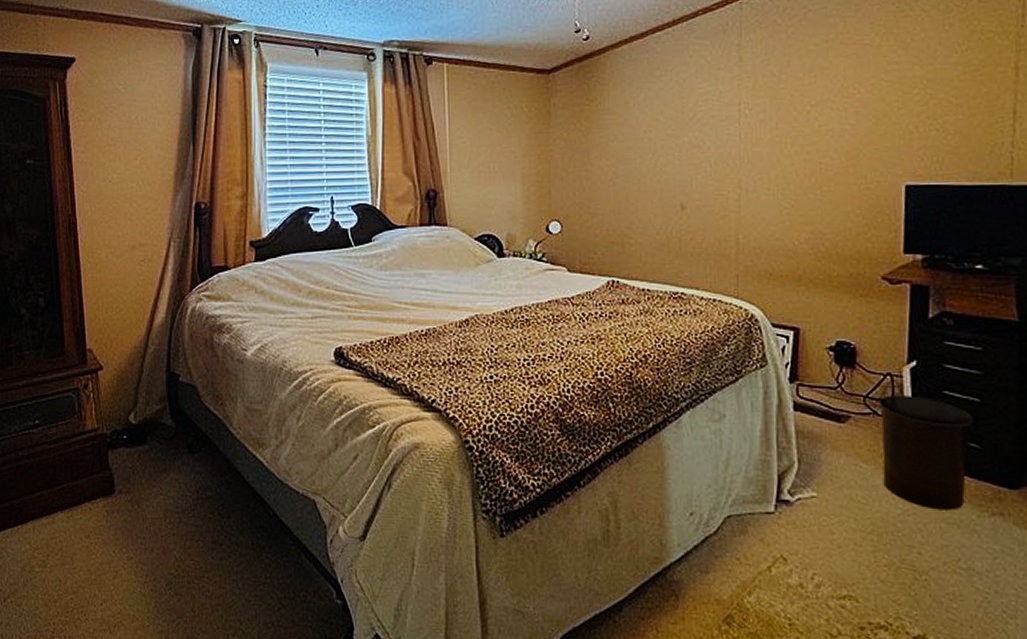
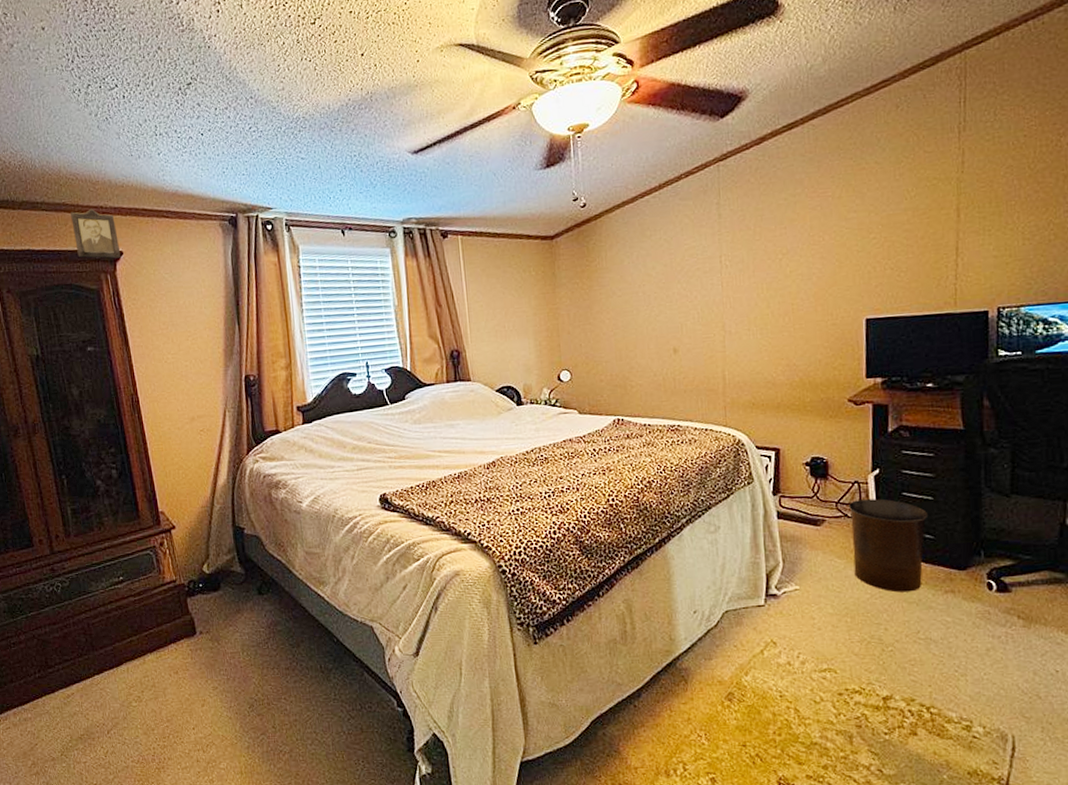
photo frame: none [23,9,73,67] -> present [70,208,121,261]

